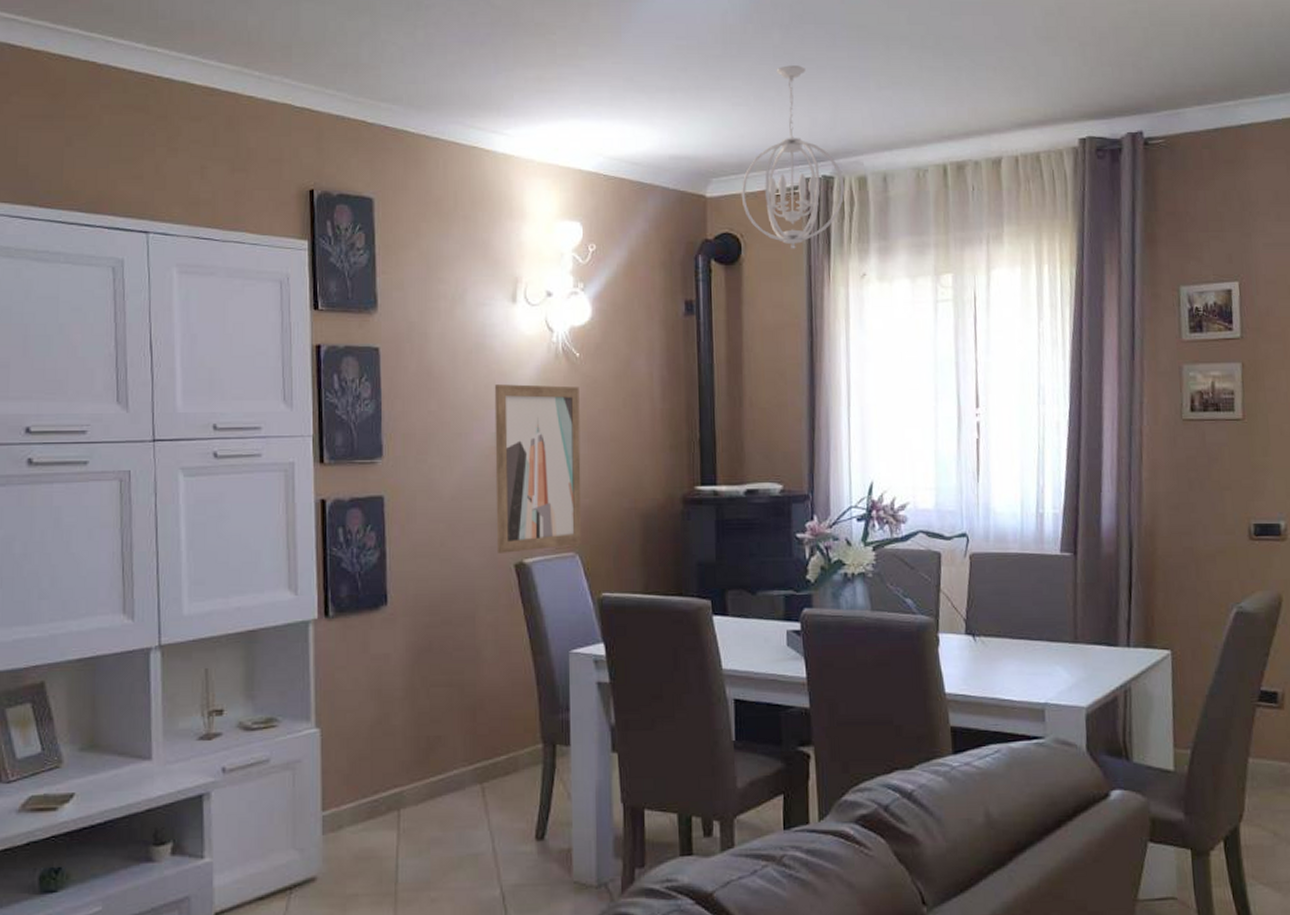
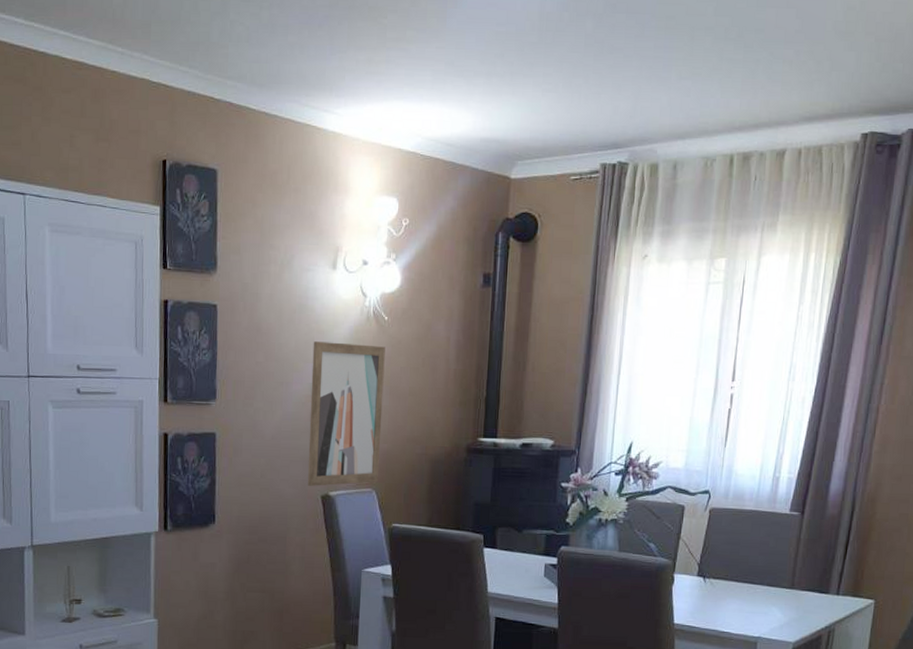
chandelier: present [741,65,845,249] -> none [542,54,638,230]

